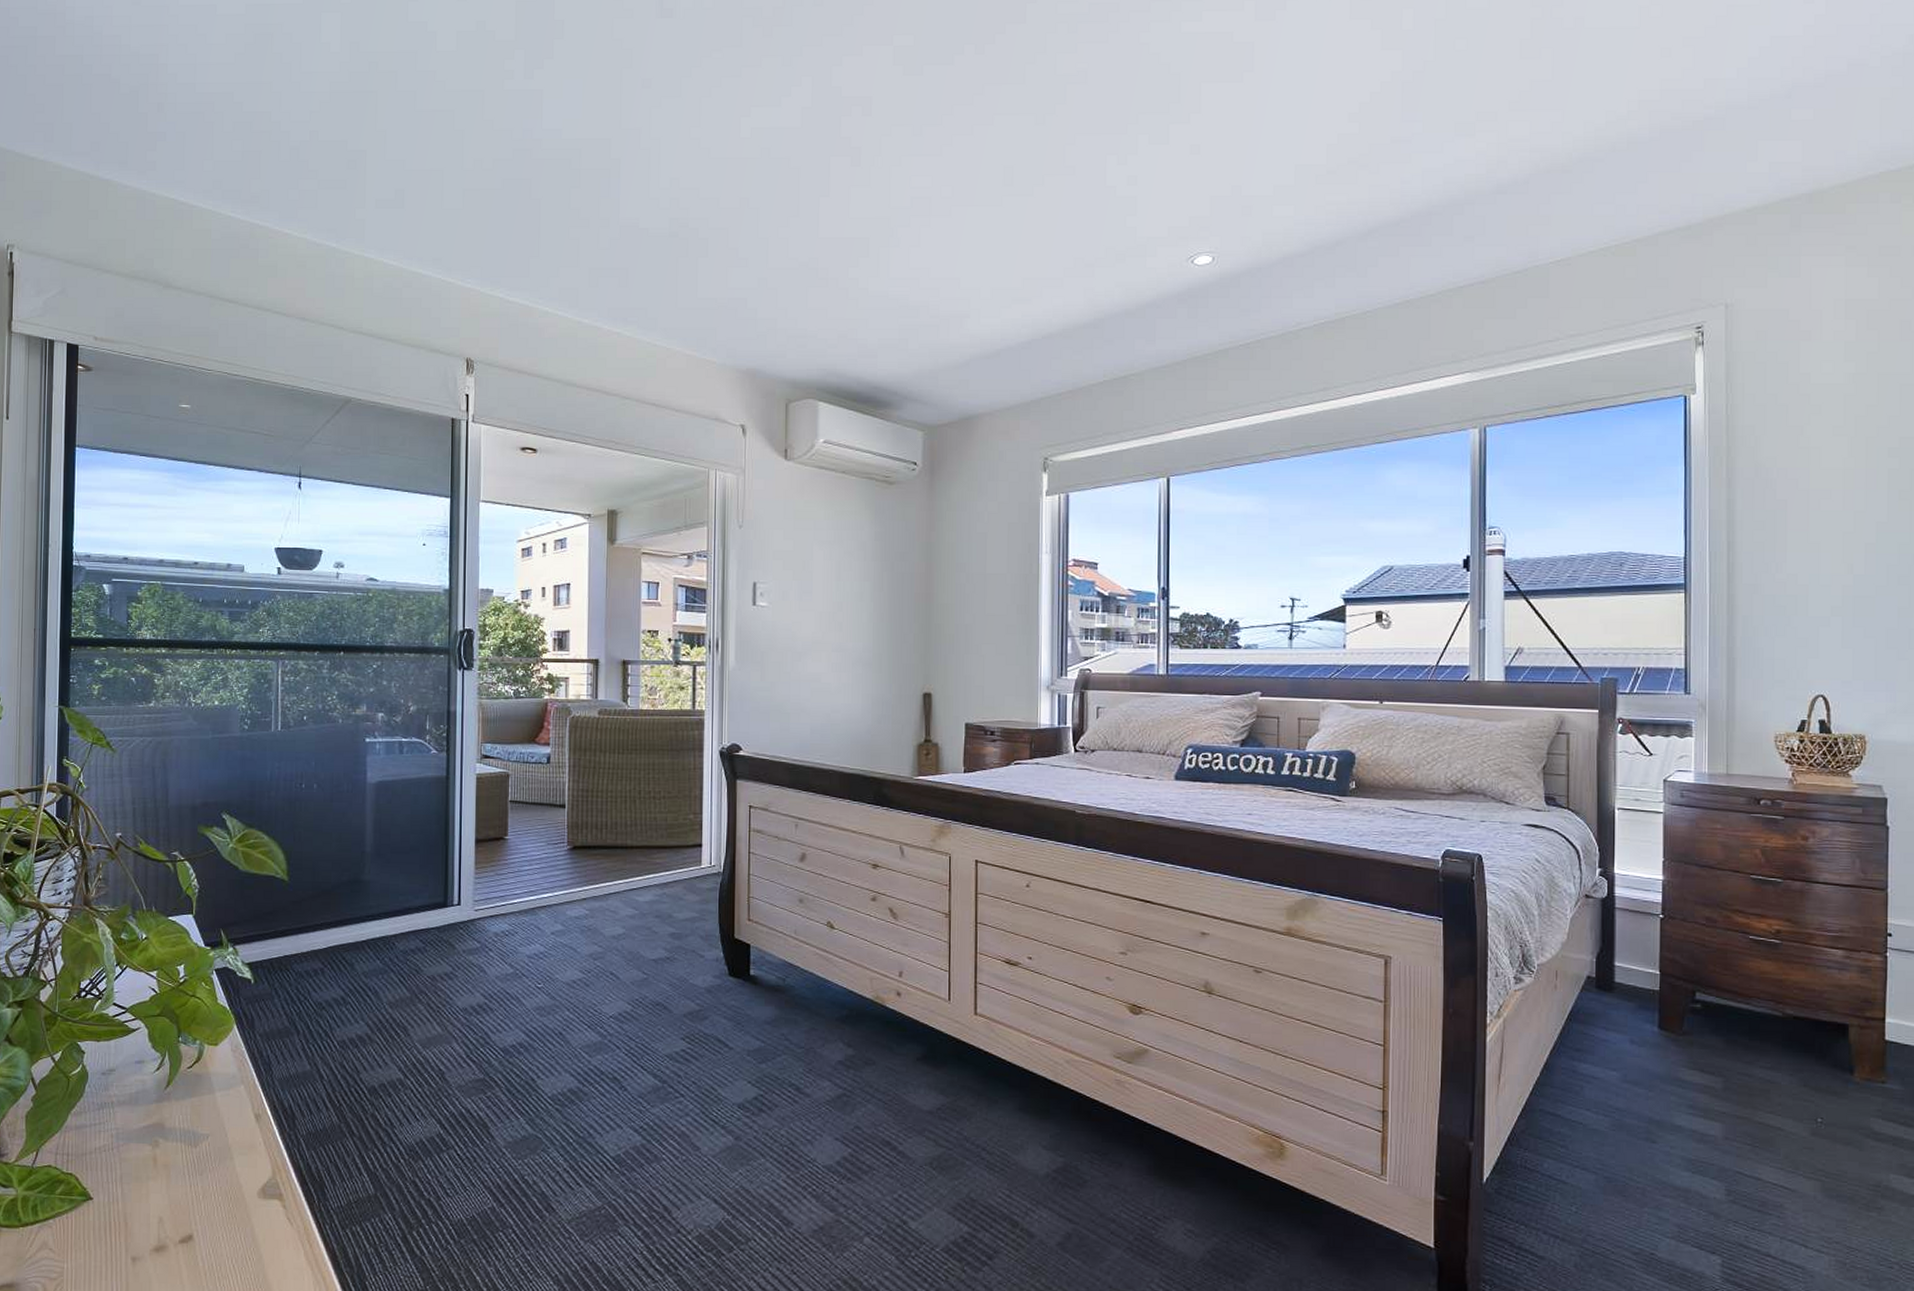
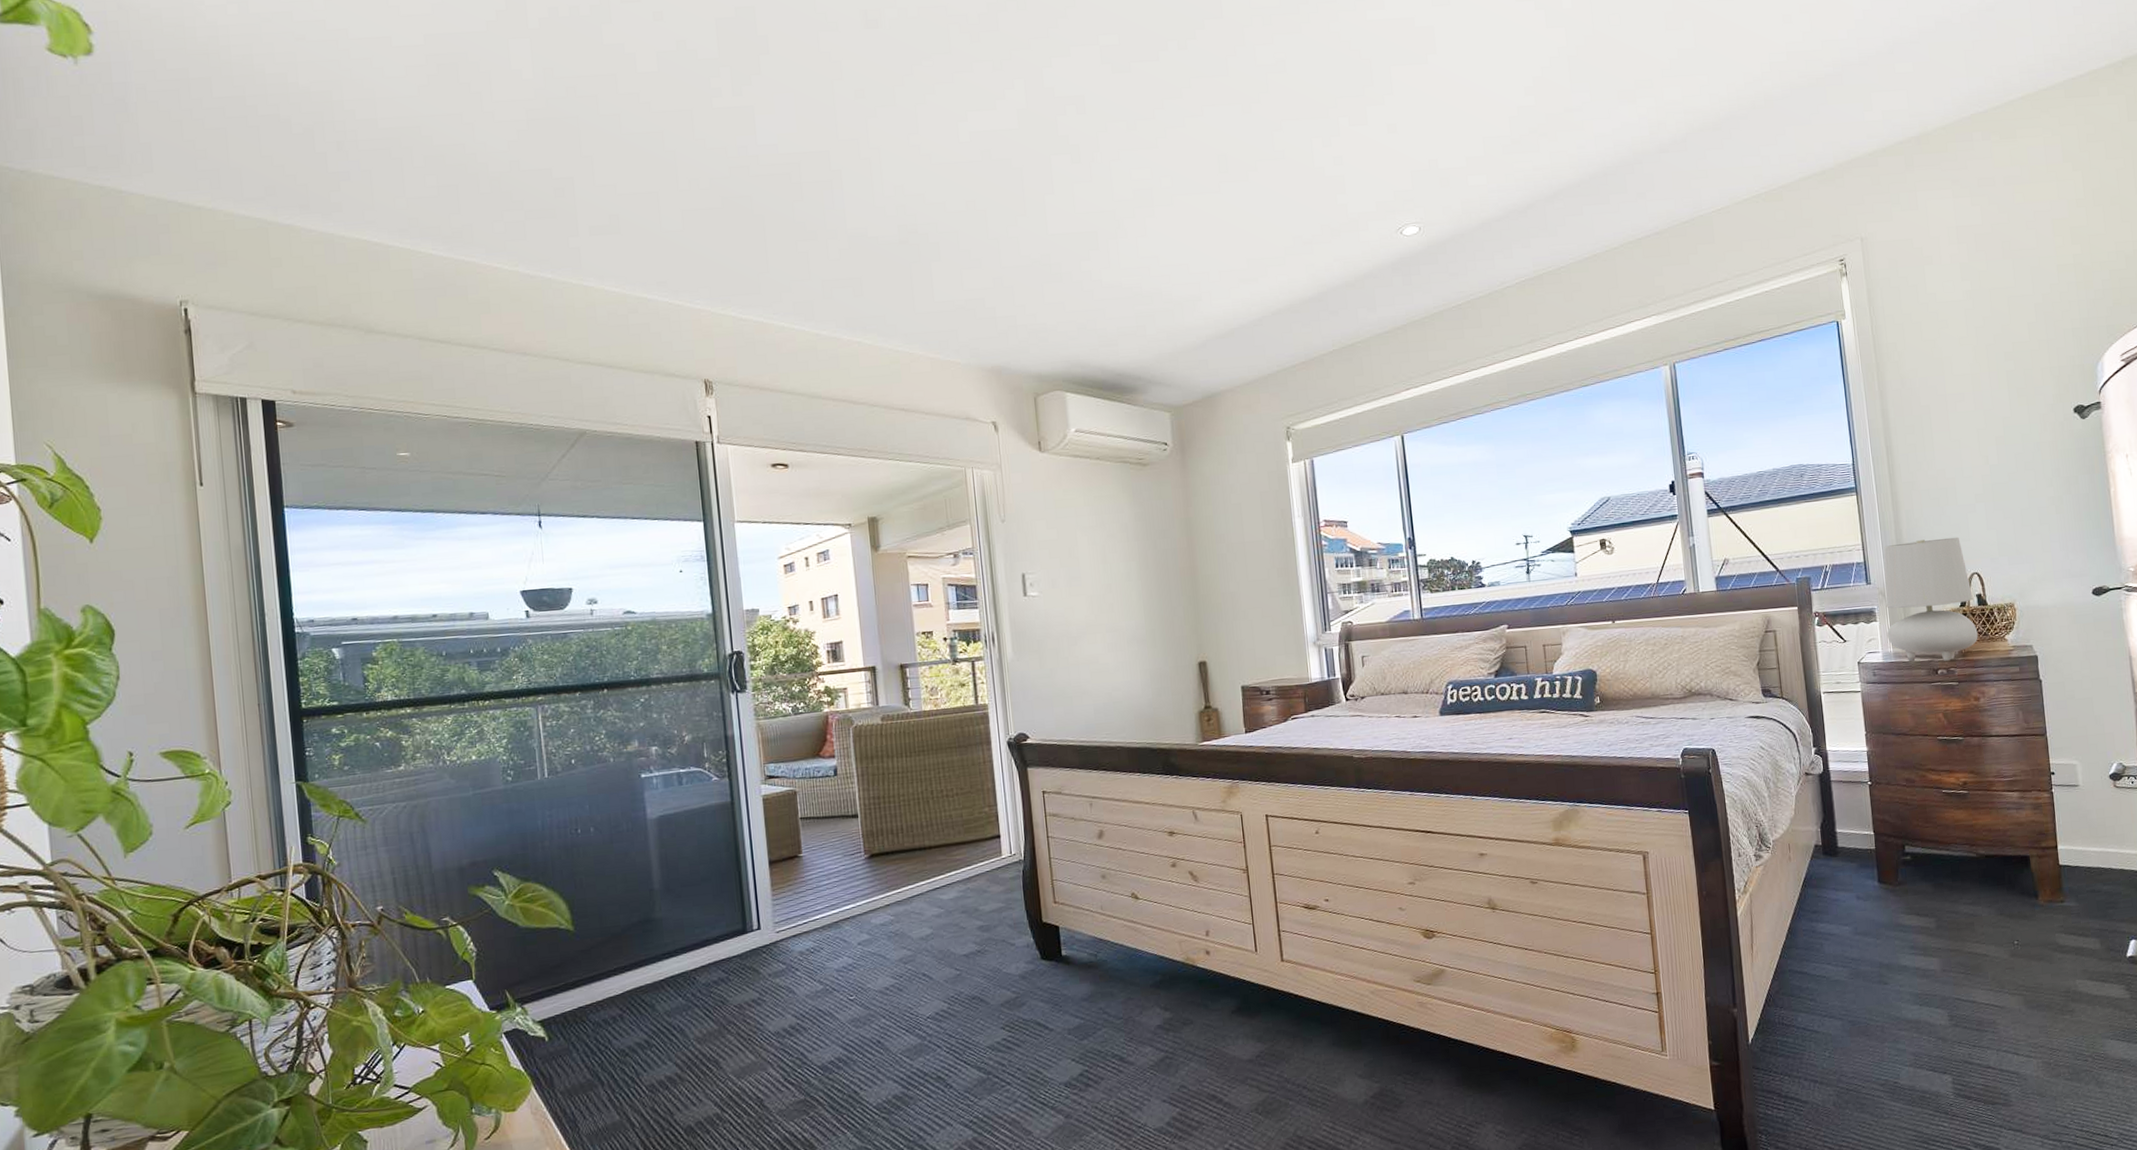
table lamp: none [1703,651,1815,792] -> present [1884,537,1978,662]

